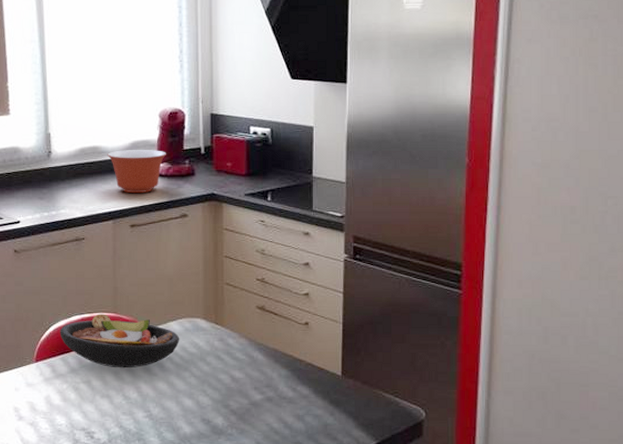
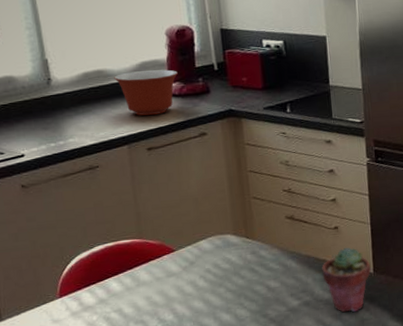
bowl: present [59,313,180,369] -> none [82,240,212,293]
potted succulent: none [288,345,340,414] -> present [322,247,372,313]

